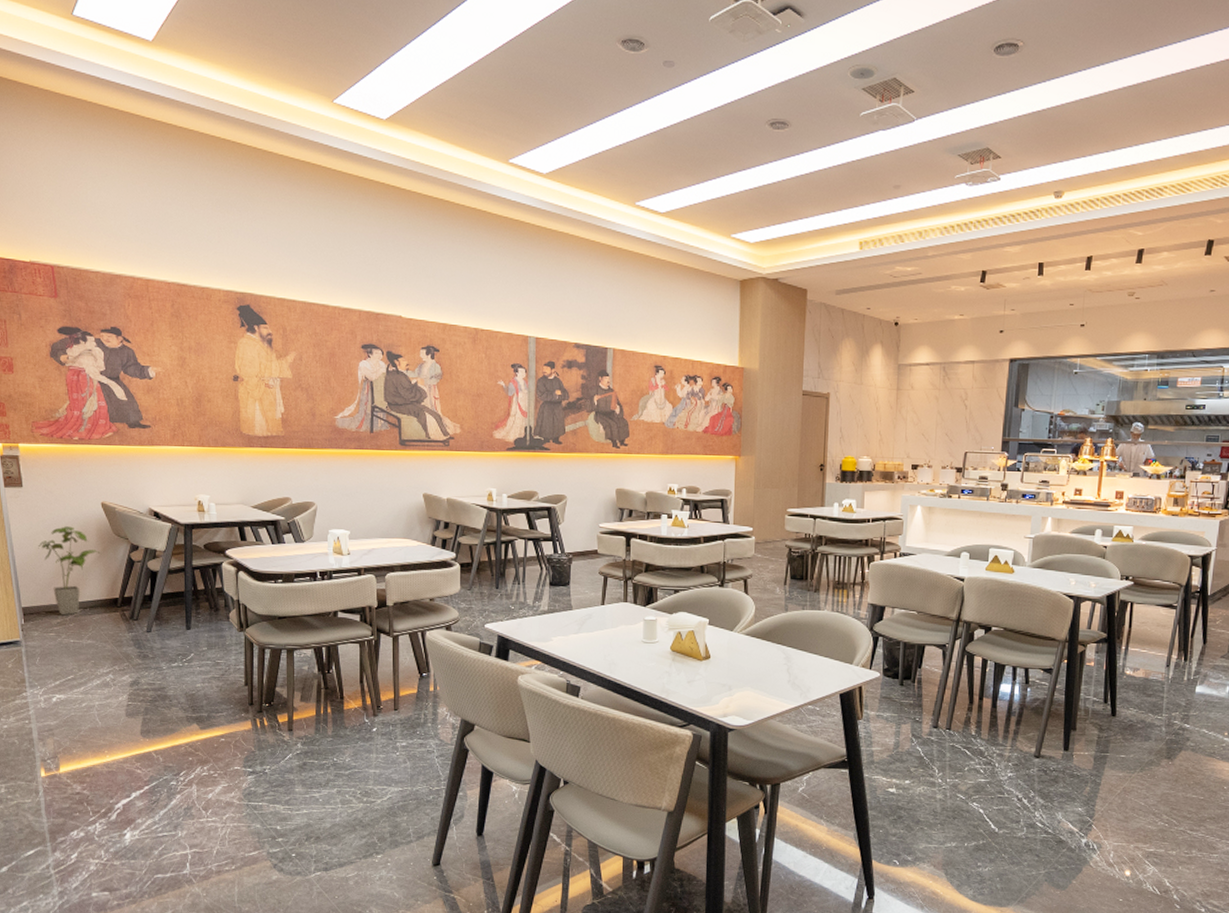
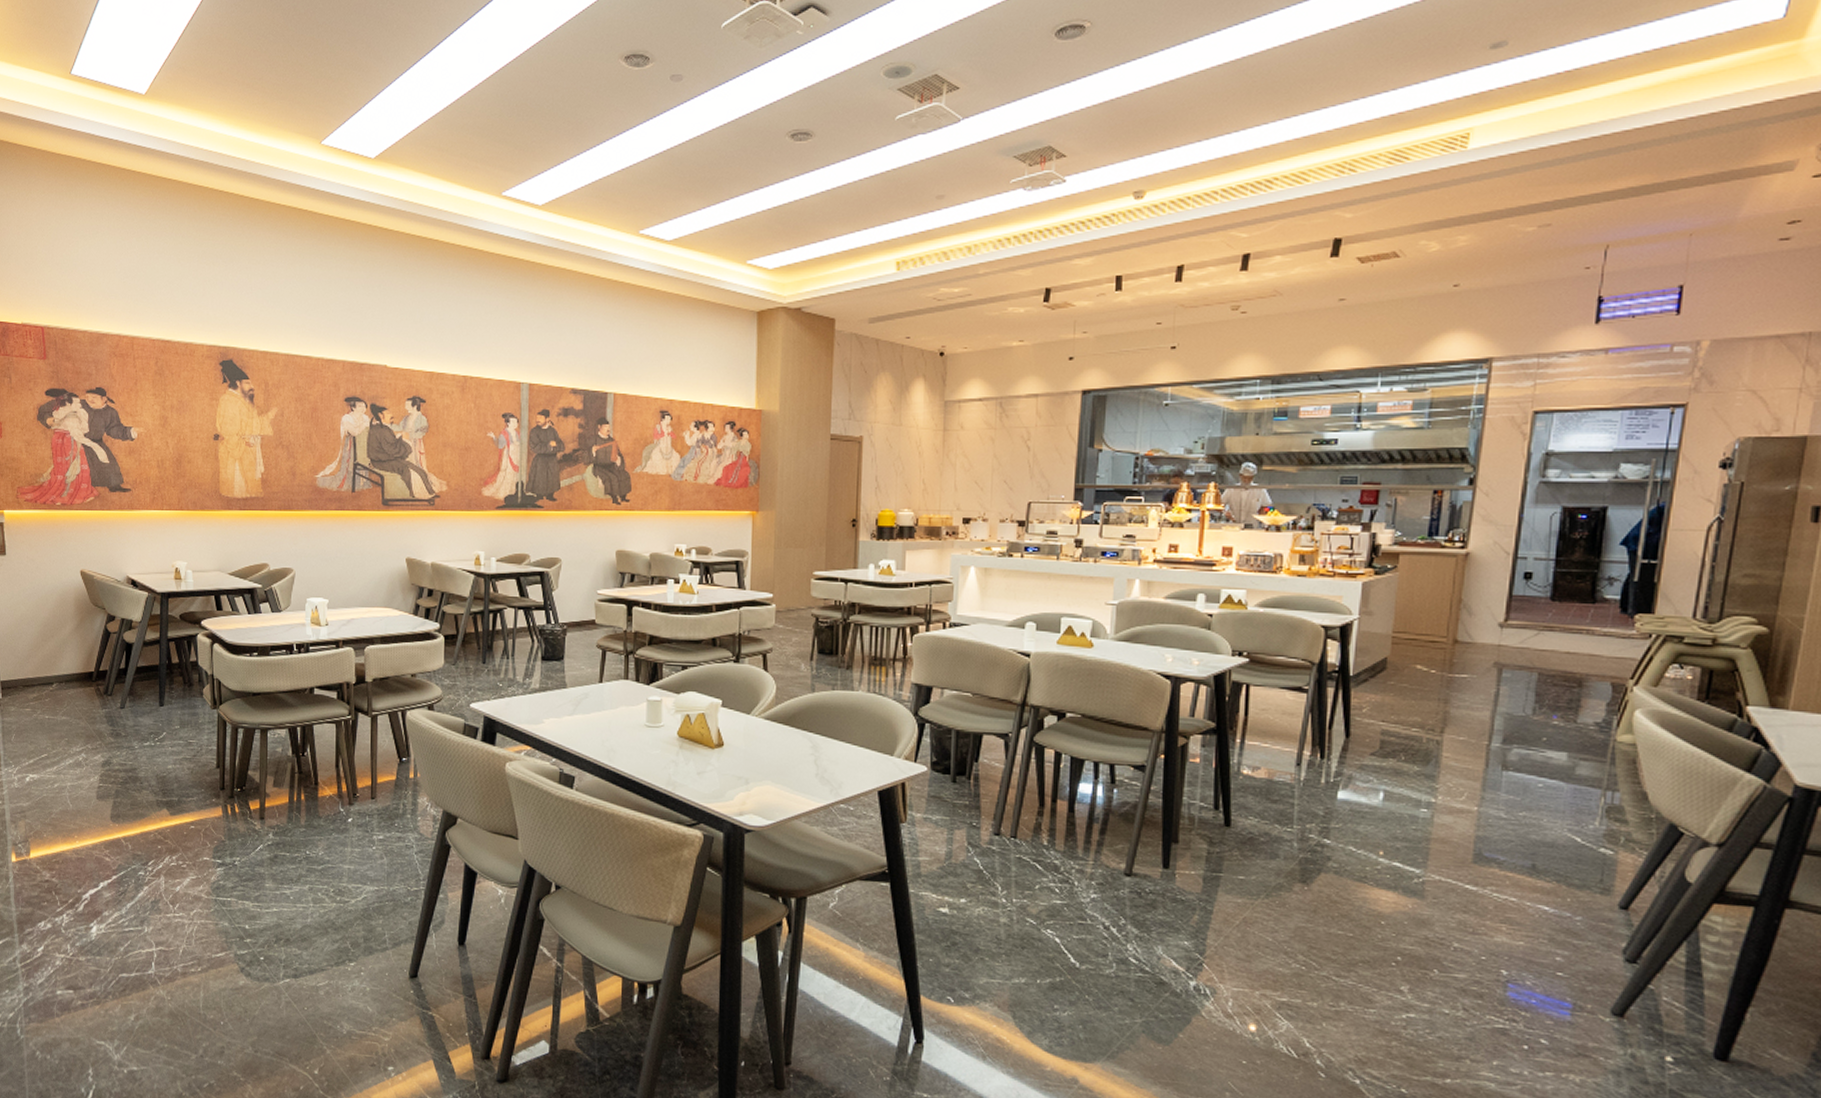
house plant: present [38,526,101,616] -> none [18,596,78,690]

